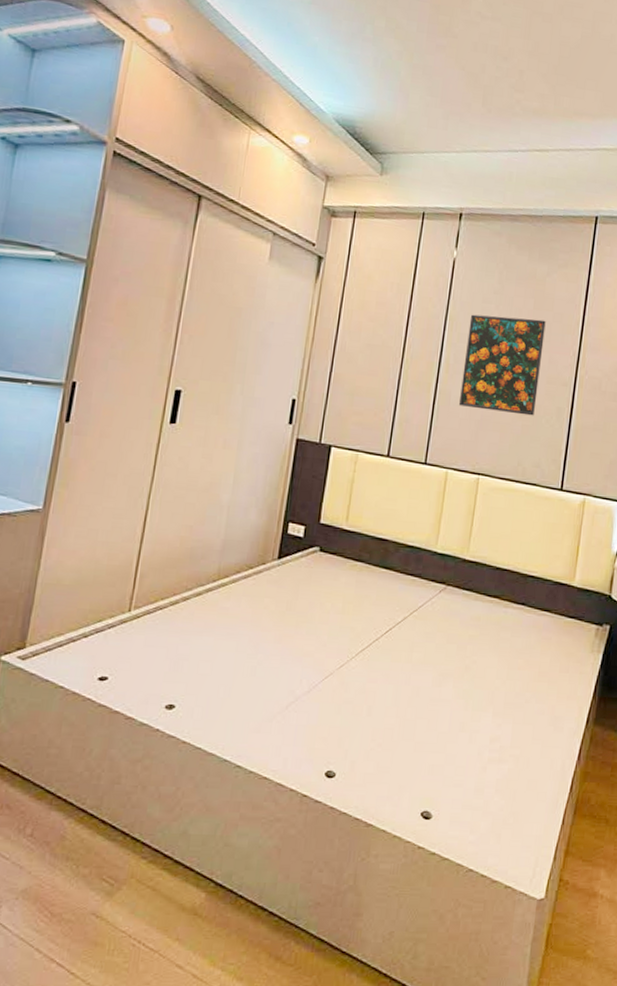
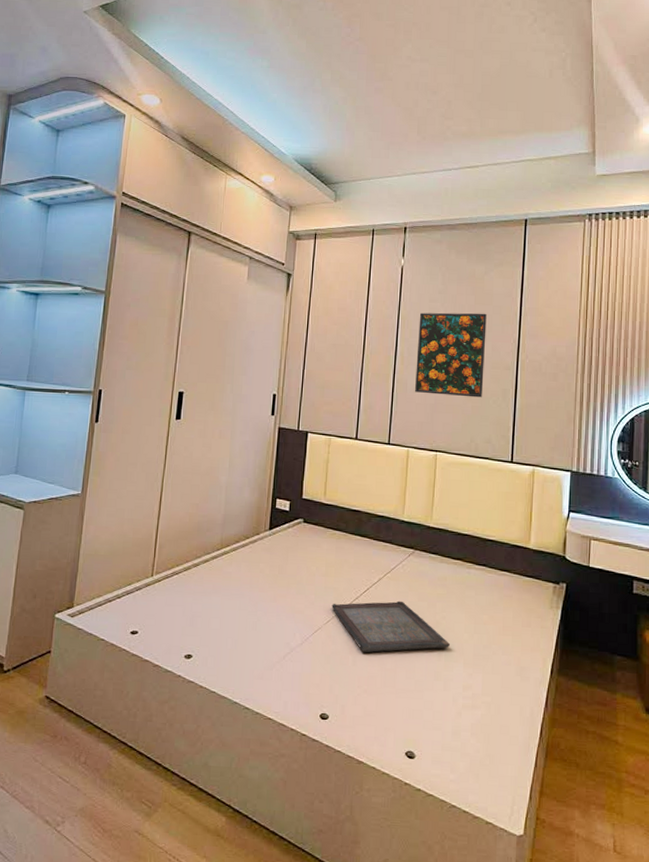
serving tray: none [347,642,480,702] -> present [332,600,451,653]

